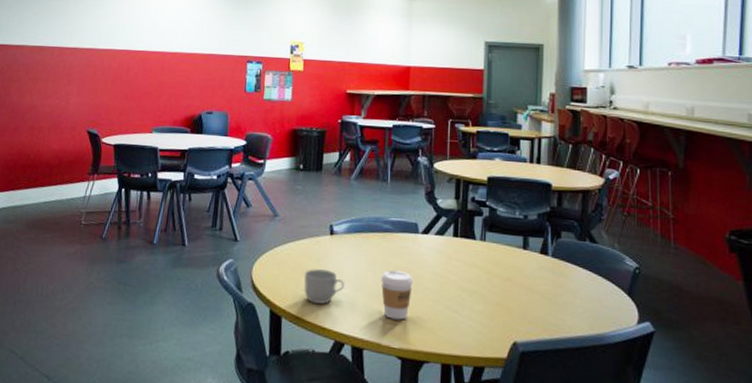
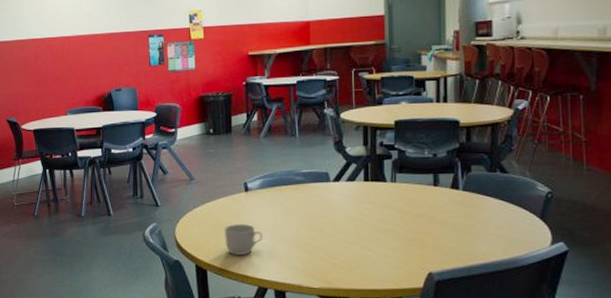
coffee cup: present [380,270,413,320] -> none [297,218,328,263]

